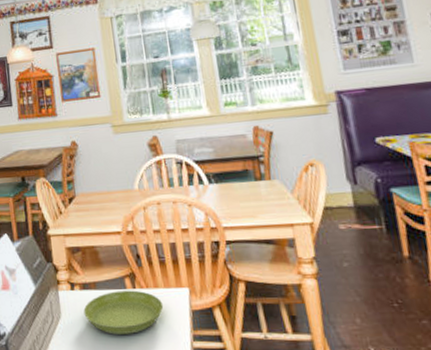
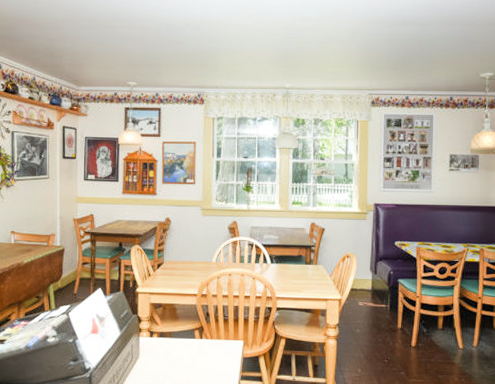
saucer: present [83,290,164,335] -> none [158,340,222,373]

